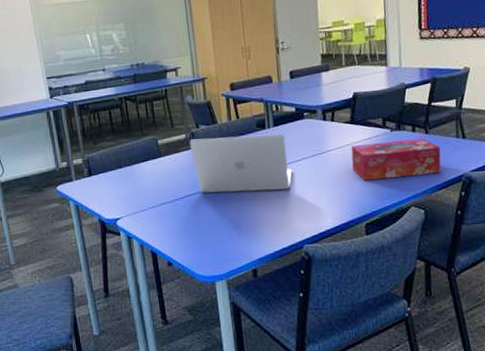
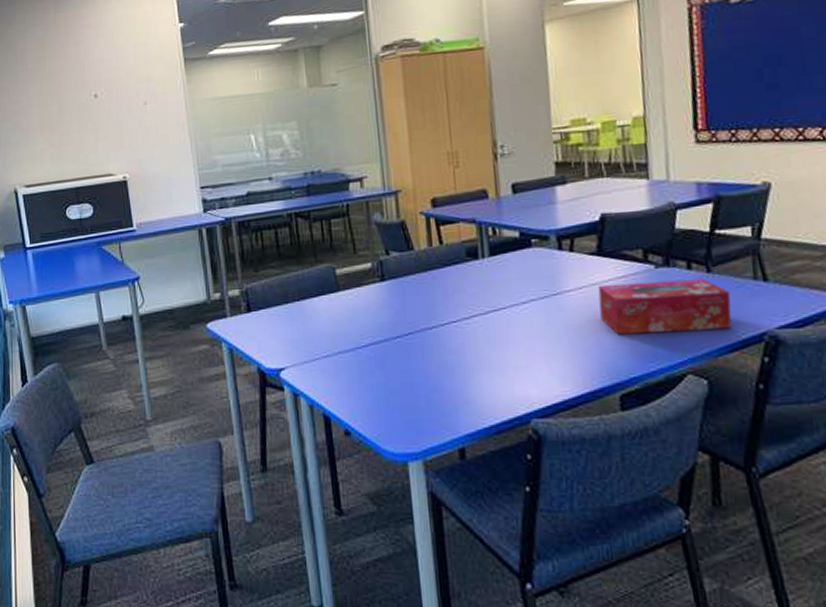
laptop: present [189,134,292,193] -> none [376,266,515,342]

